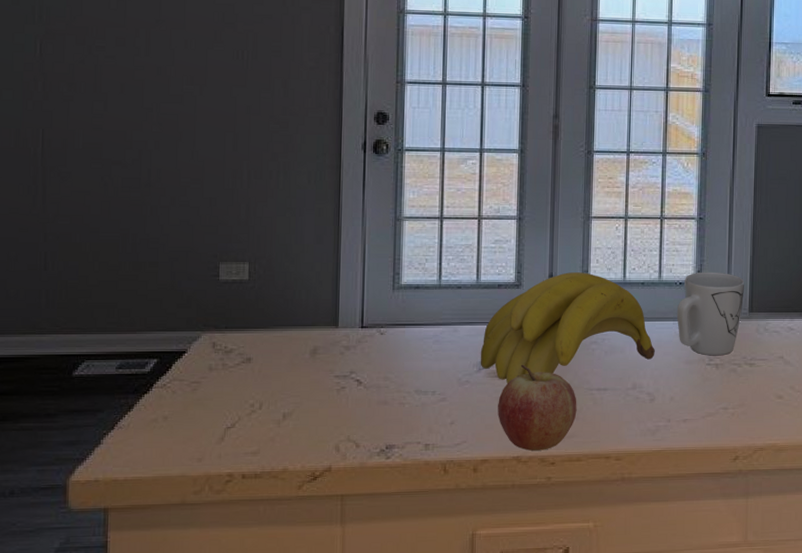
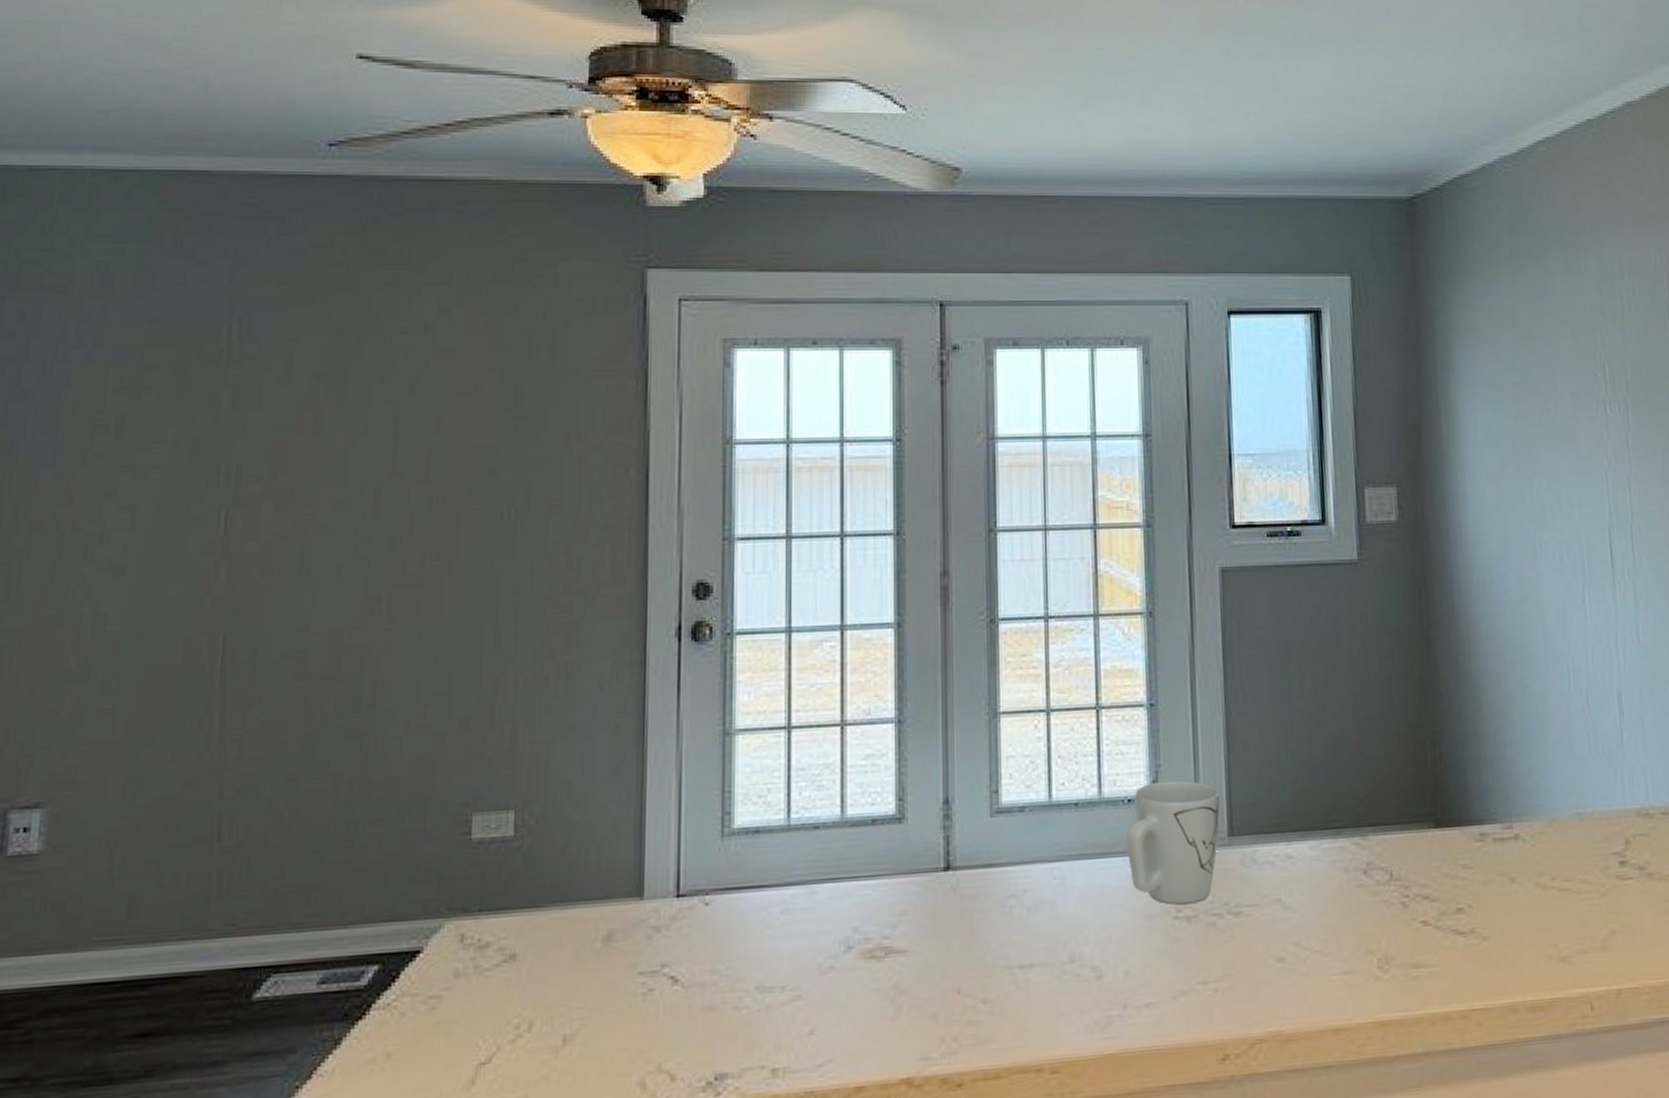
banana: present [480,272,655,383] -> none [849,793,1099,967]
fruit: present [498,364,577,451] -> none [877,936,992,1068]

